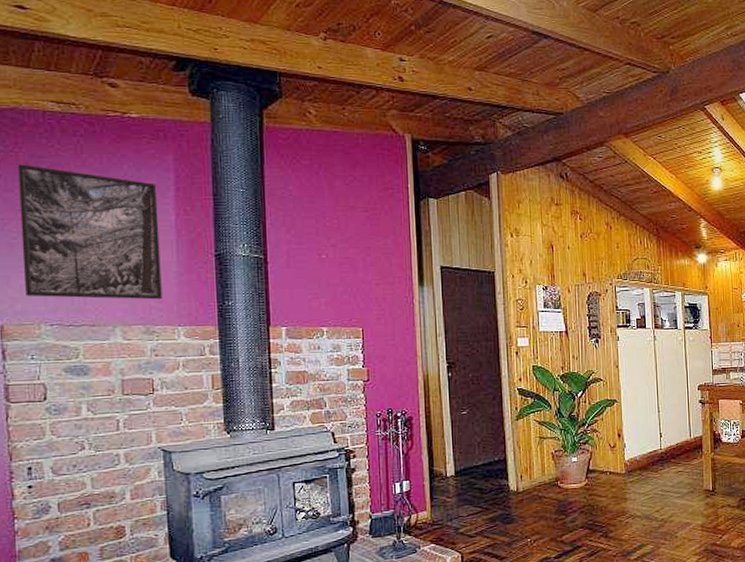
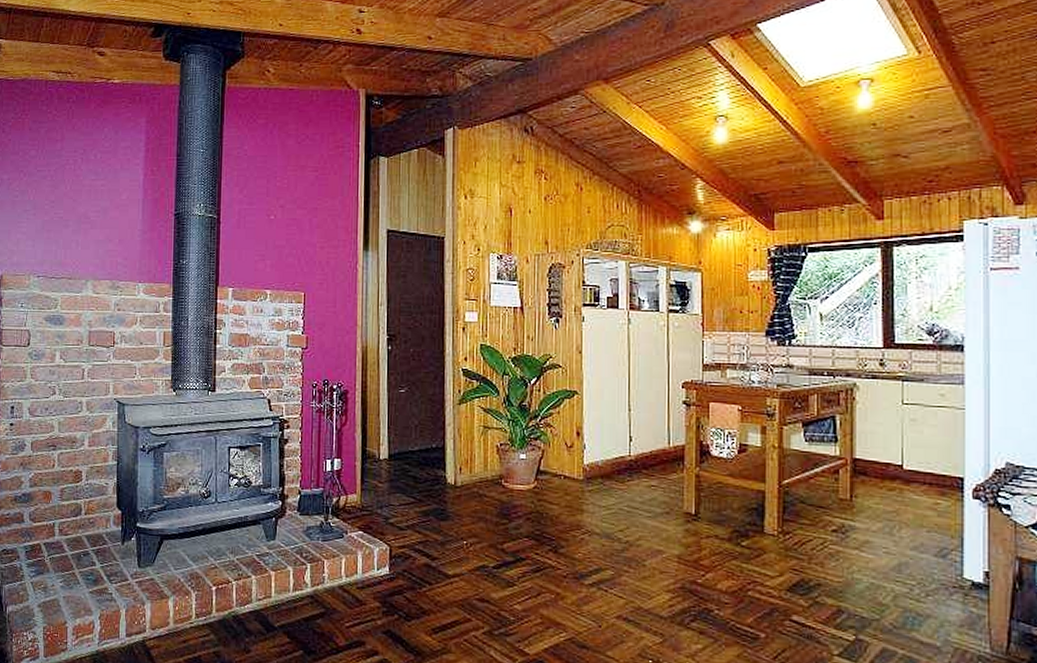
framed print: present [18,164,162,300] -> none [20,129,130,256]

